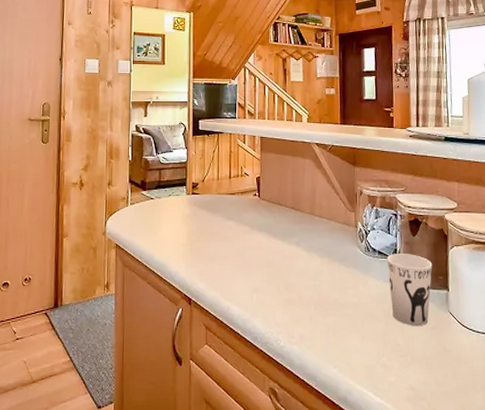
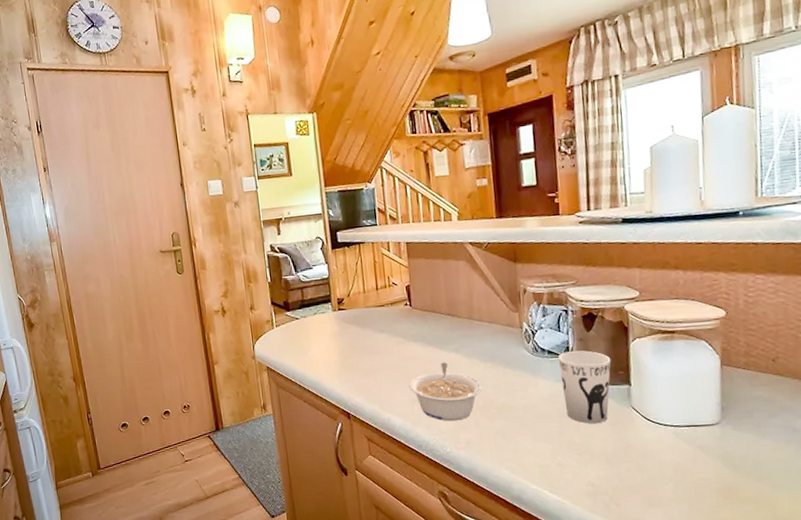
legume: none [250,254,318,314] -> present [408,362,482,422]

